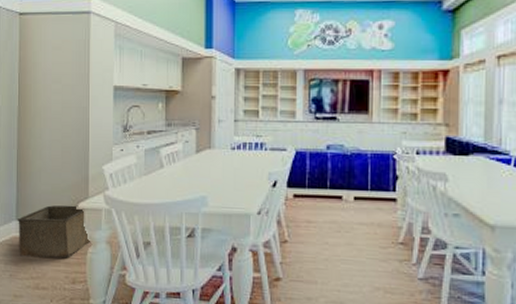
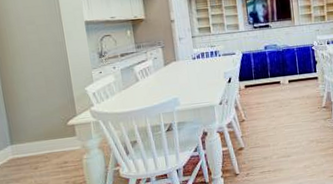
storage bin: present [17,205,91,259] -> none [11,123,85,174]

